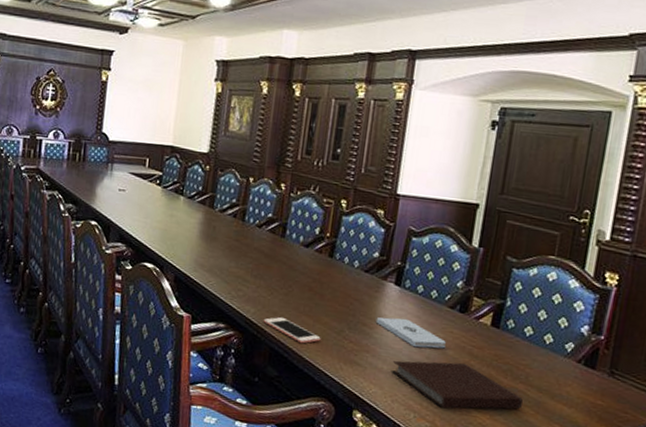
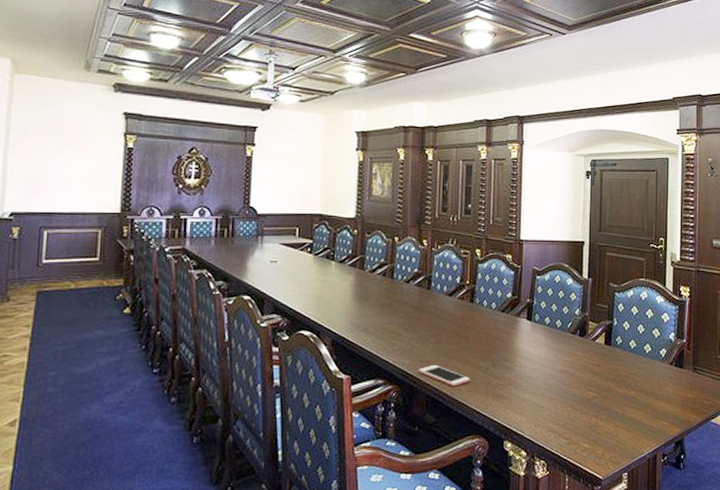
notepad: present [375,317,446,349] -> none [514,349,572,374]
notebook: present [391,360,523,409] -> none [531,380,635,424]

